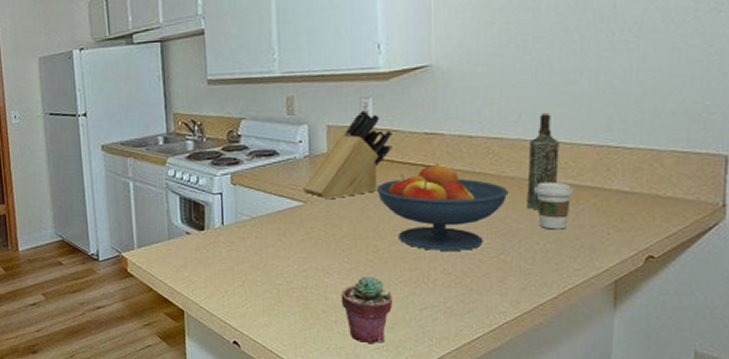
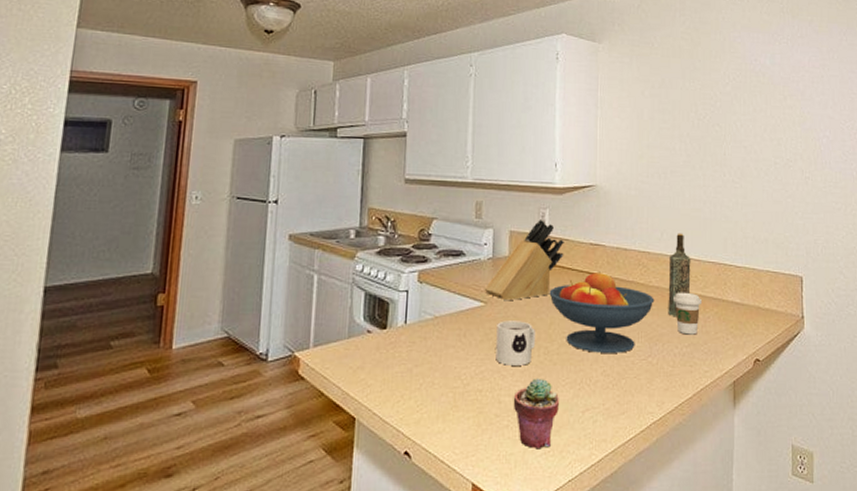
mug: none [318,219,362,264] -> present [496,320,535,366]

